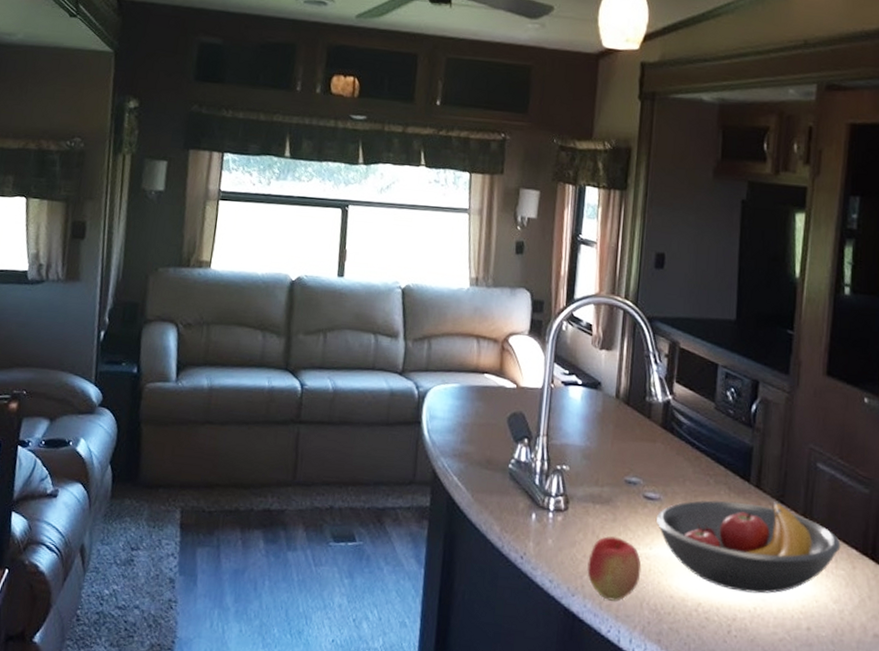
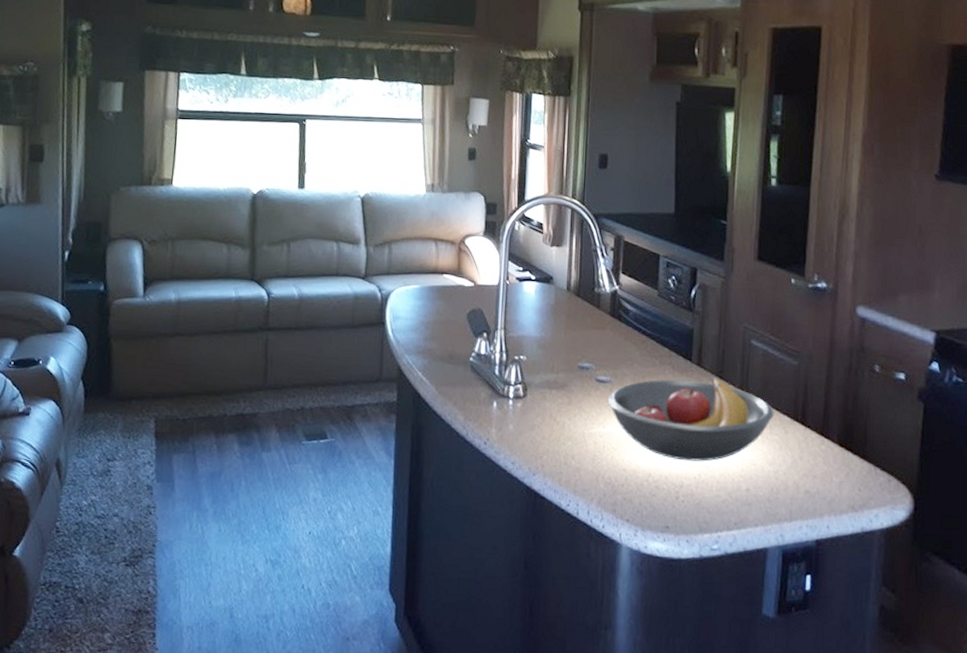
apple: present [587,535,642,601] -> none [546,417,596,477]

